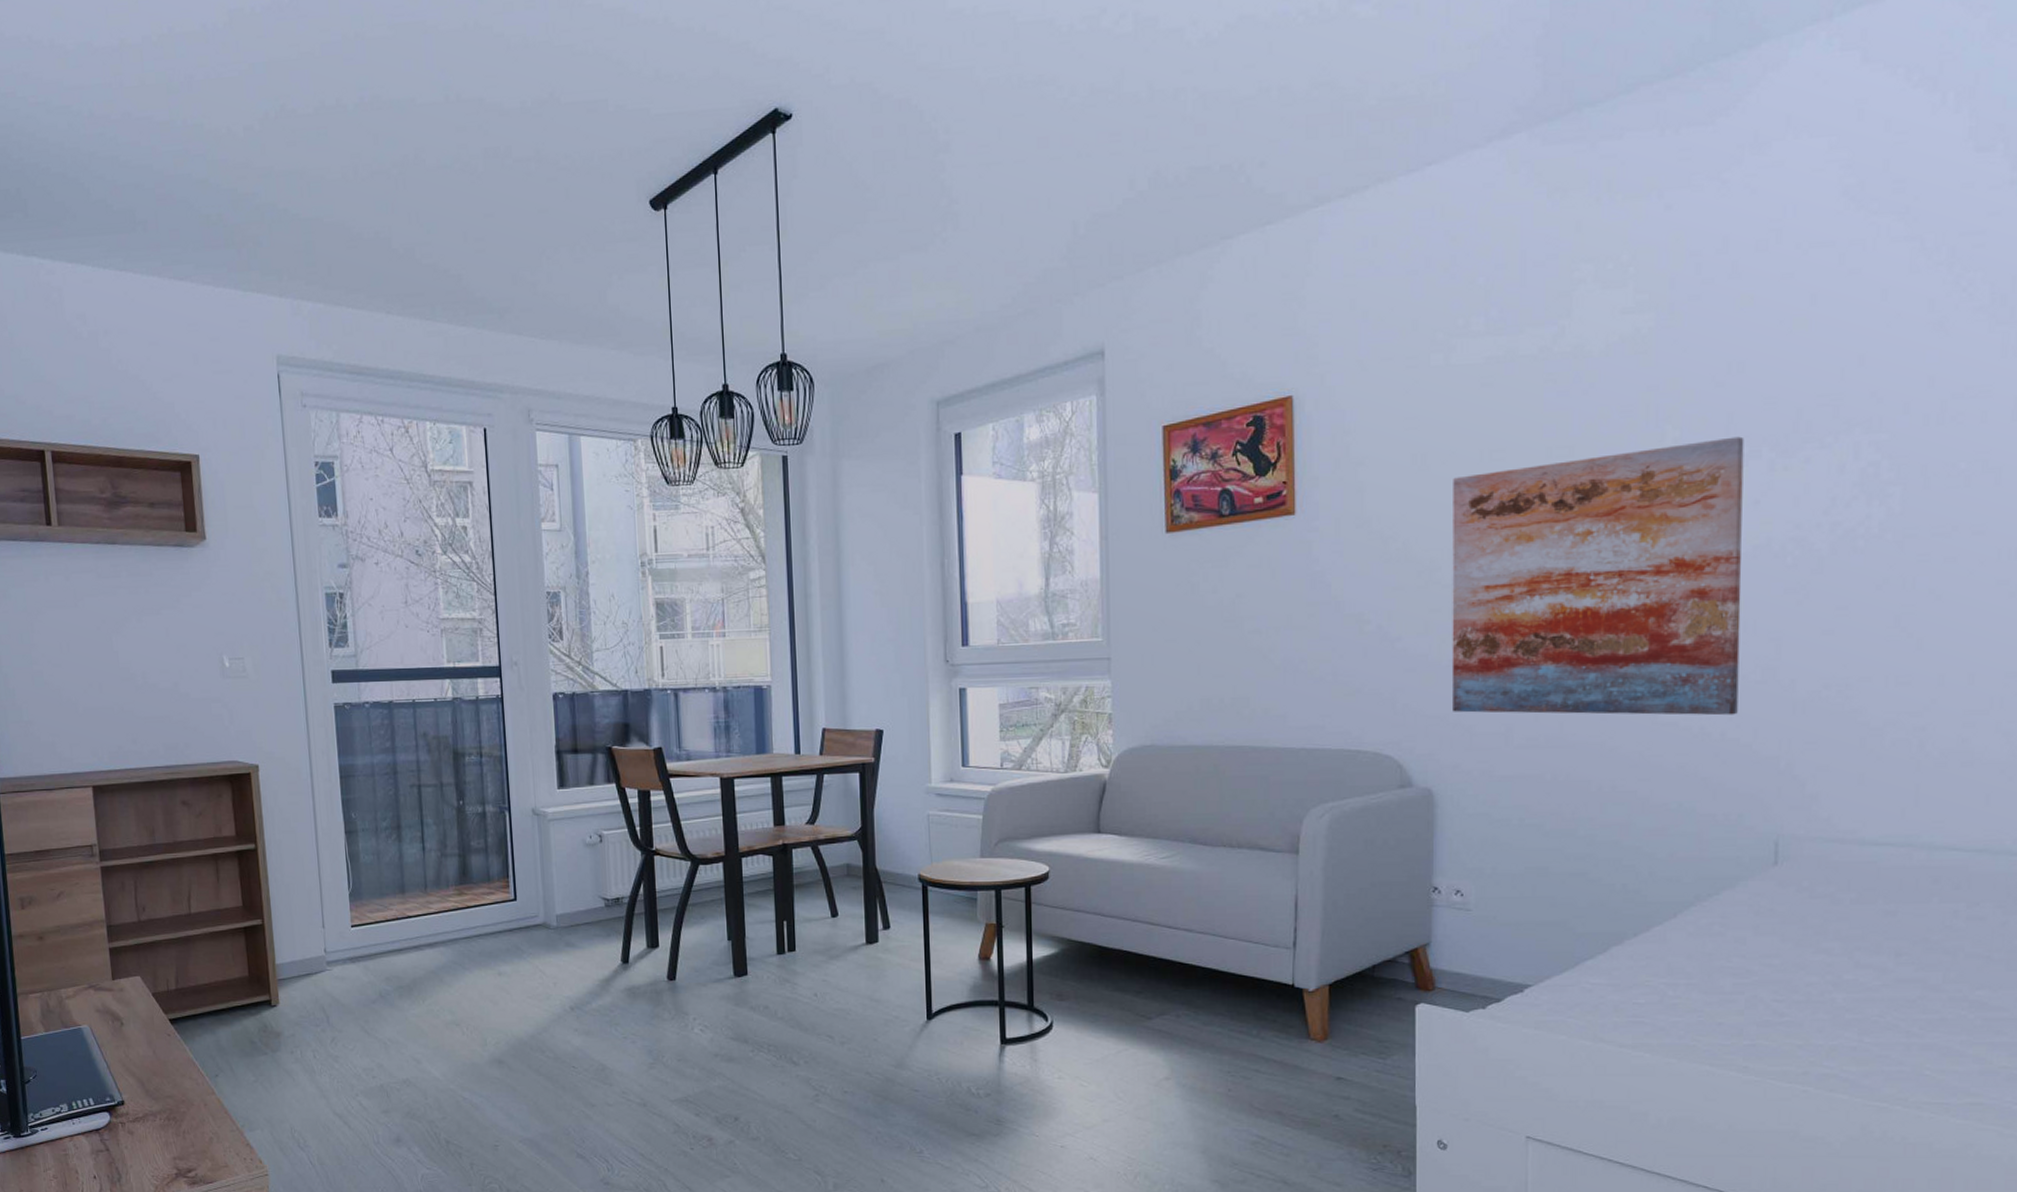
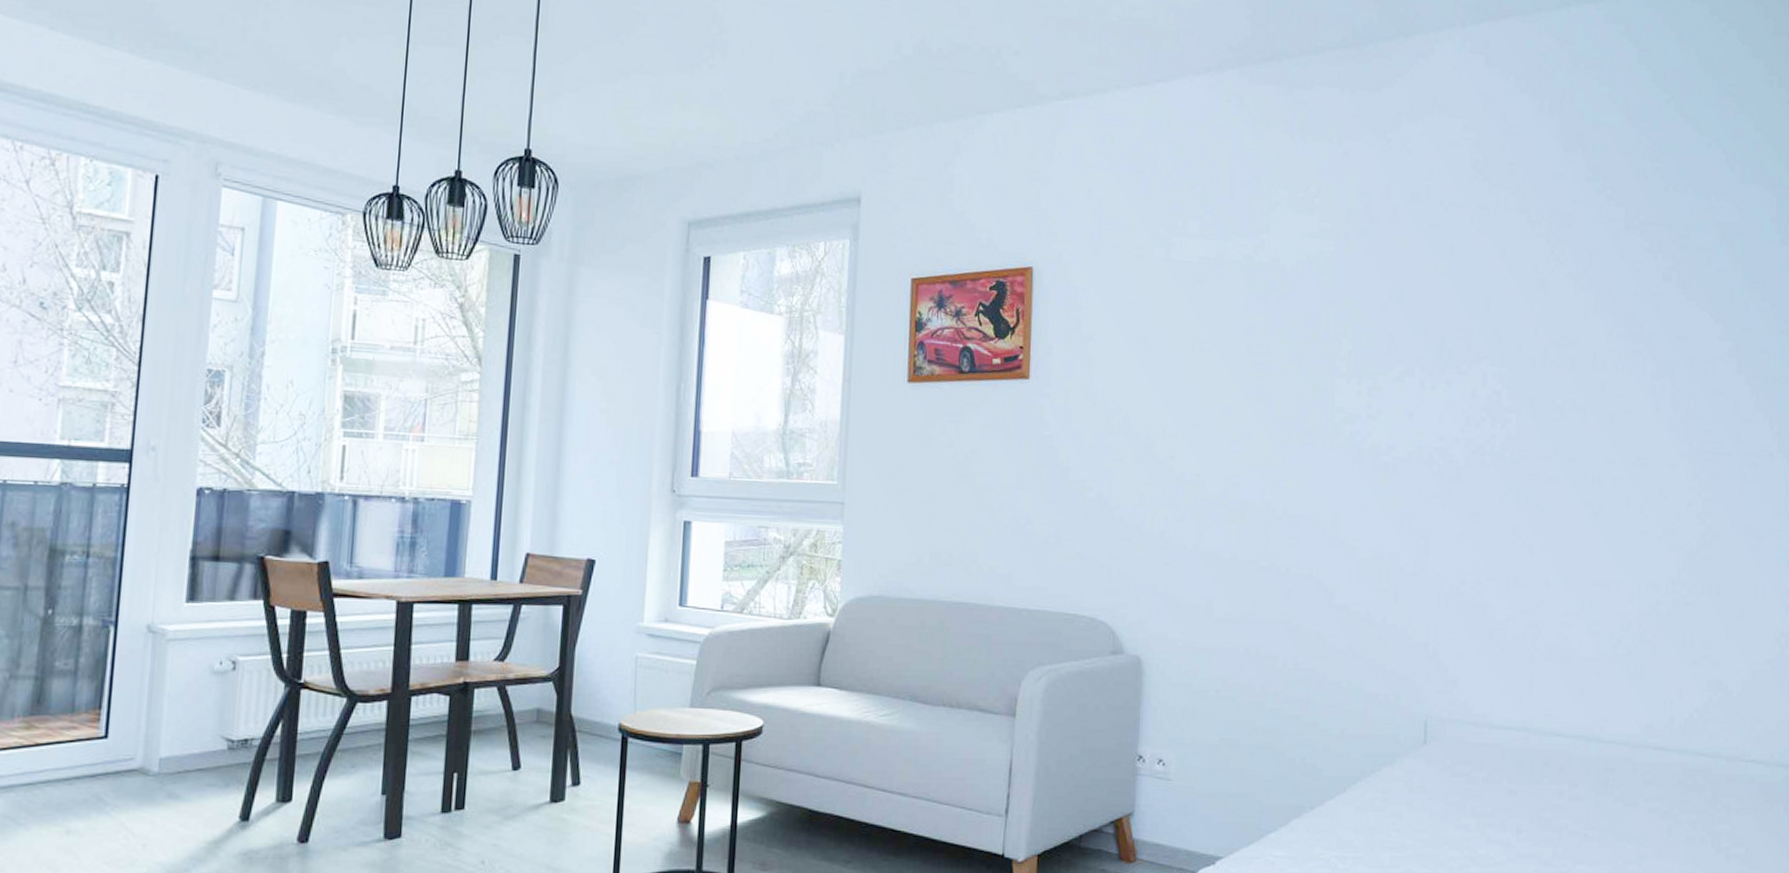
wall art: present [1451,436,1744,716] -> none [1161,355,1402,603]

